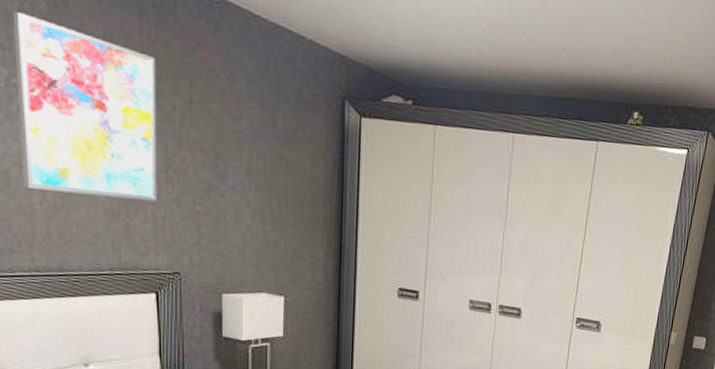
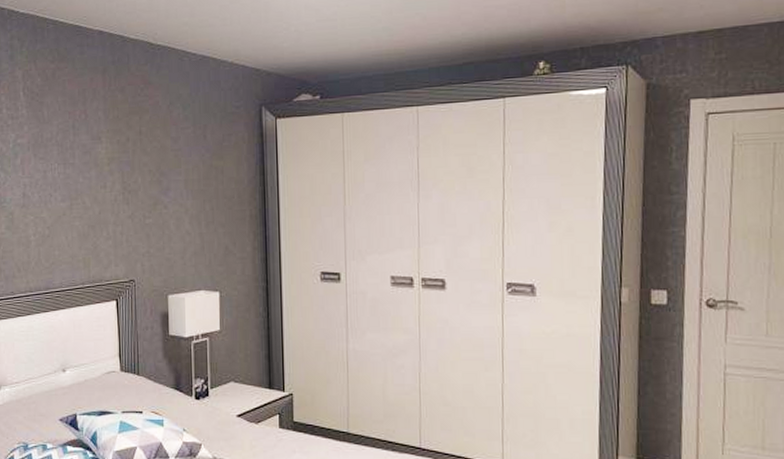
wall art: present [14,12,157,202] -> none [20,89,116,224]

